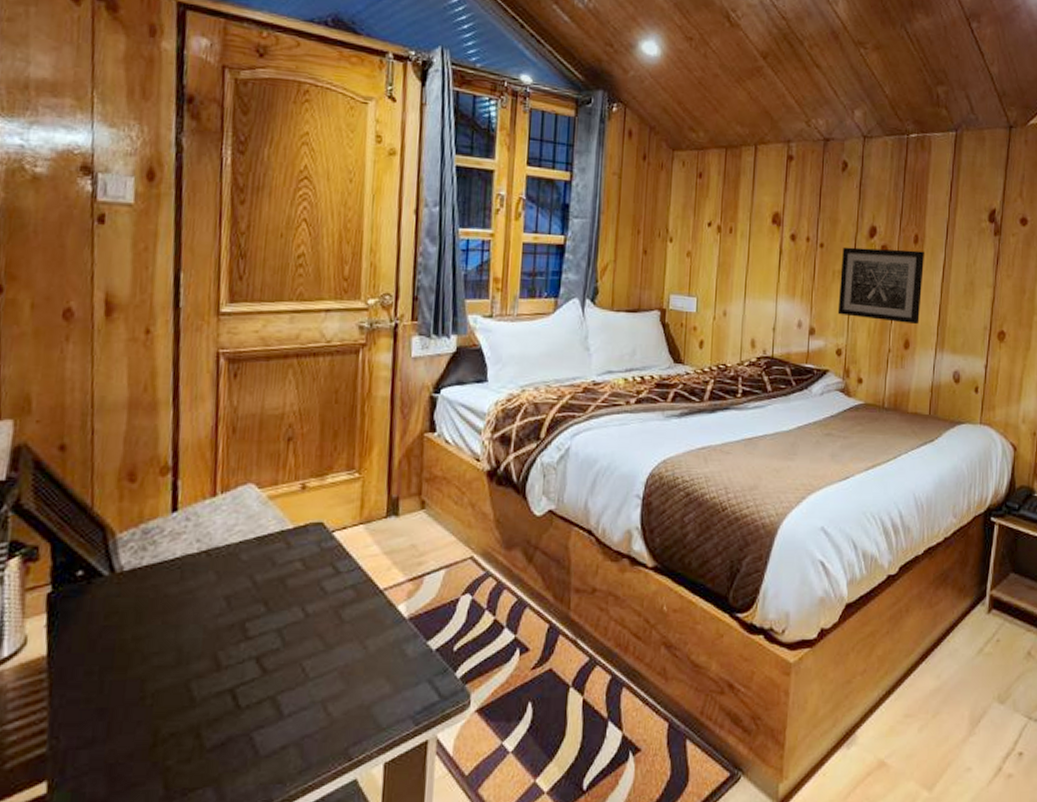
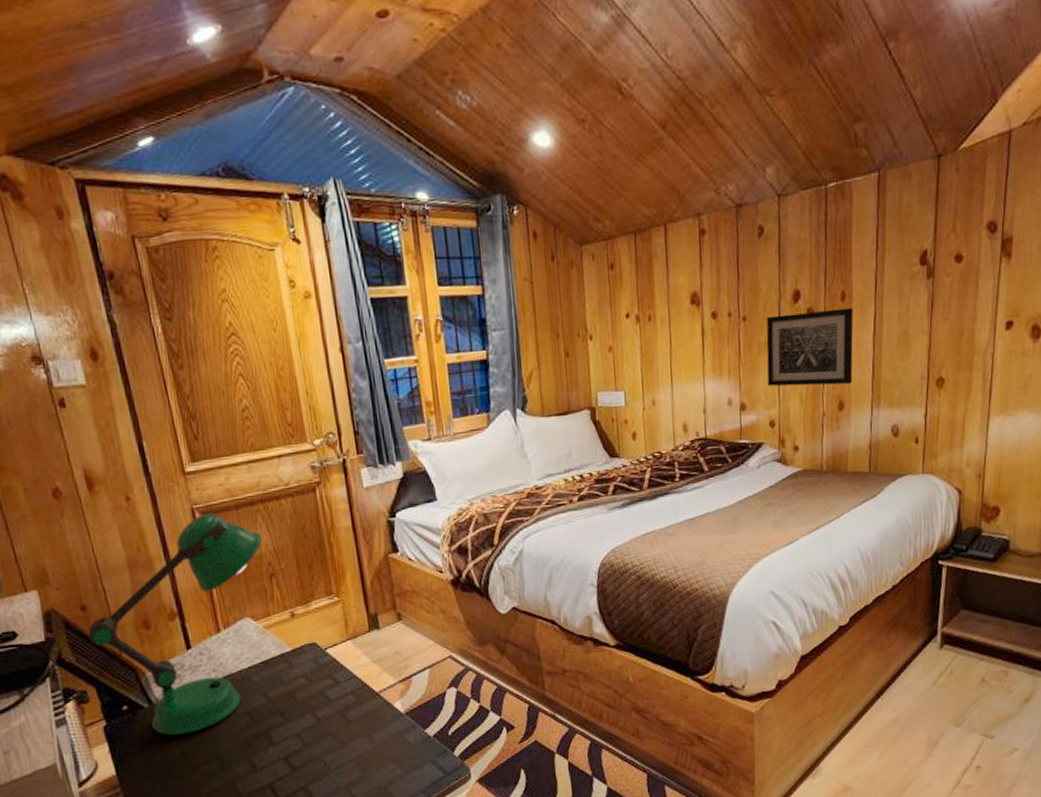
desk lamp: none [59,360,289,615] -> present [88,513,263,736]

